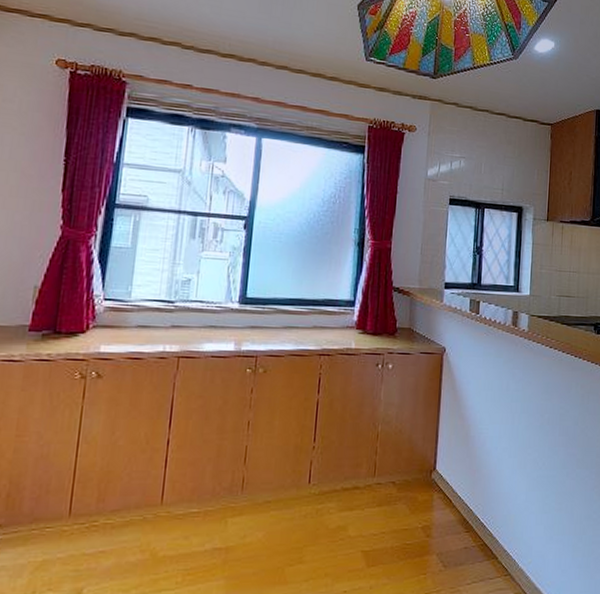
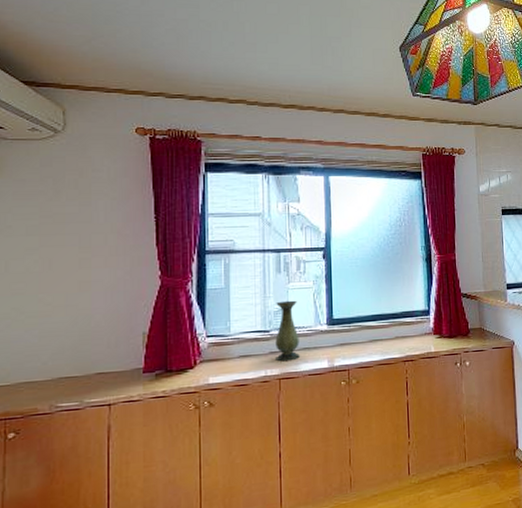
vase: none [177,270,209,338] -> present [275,300,300,362]

